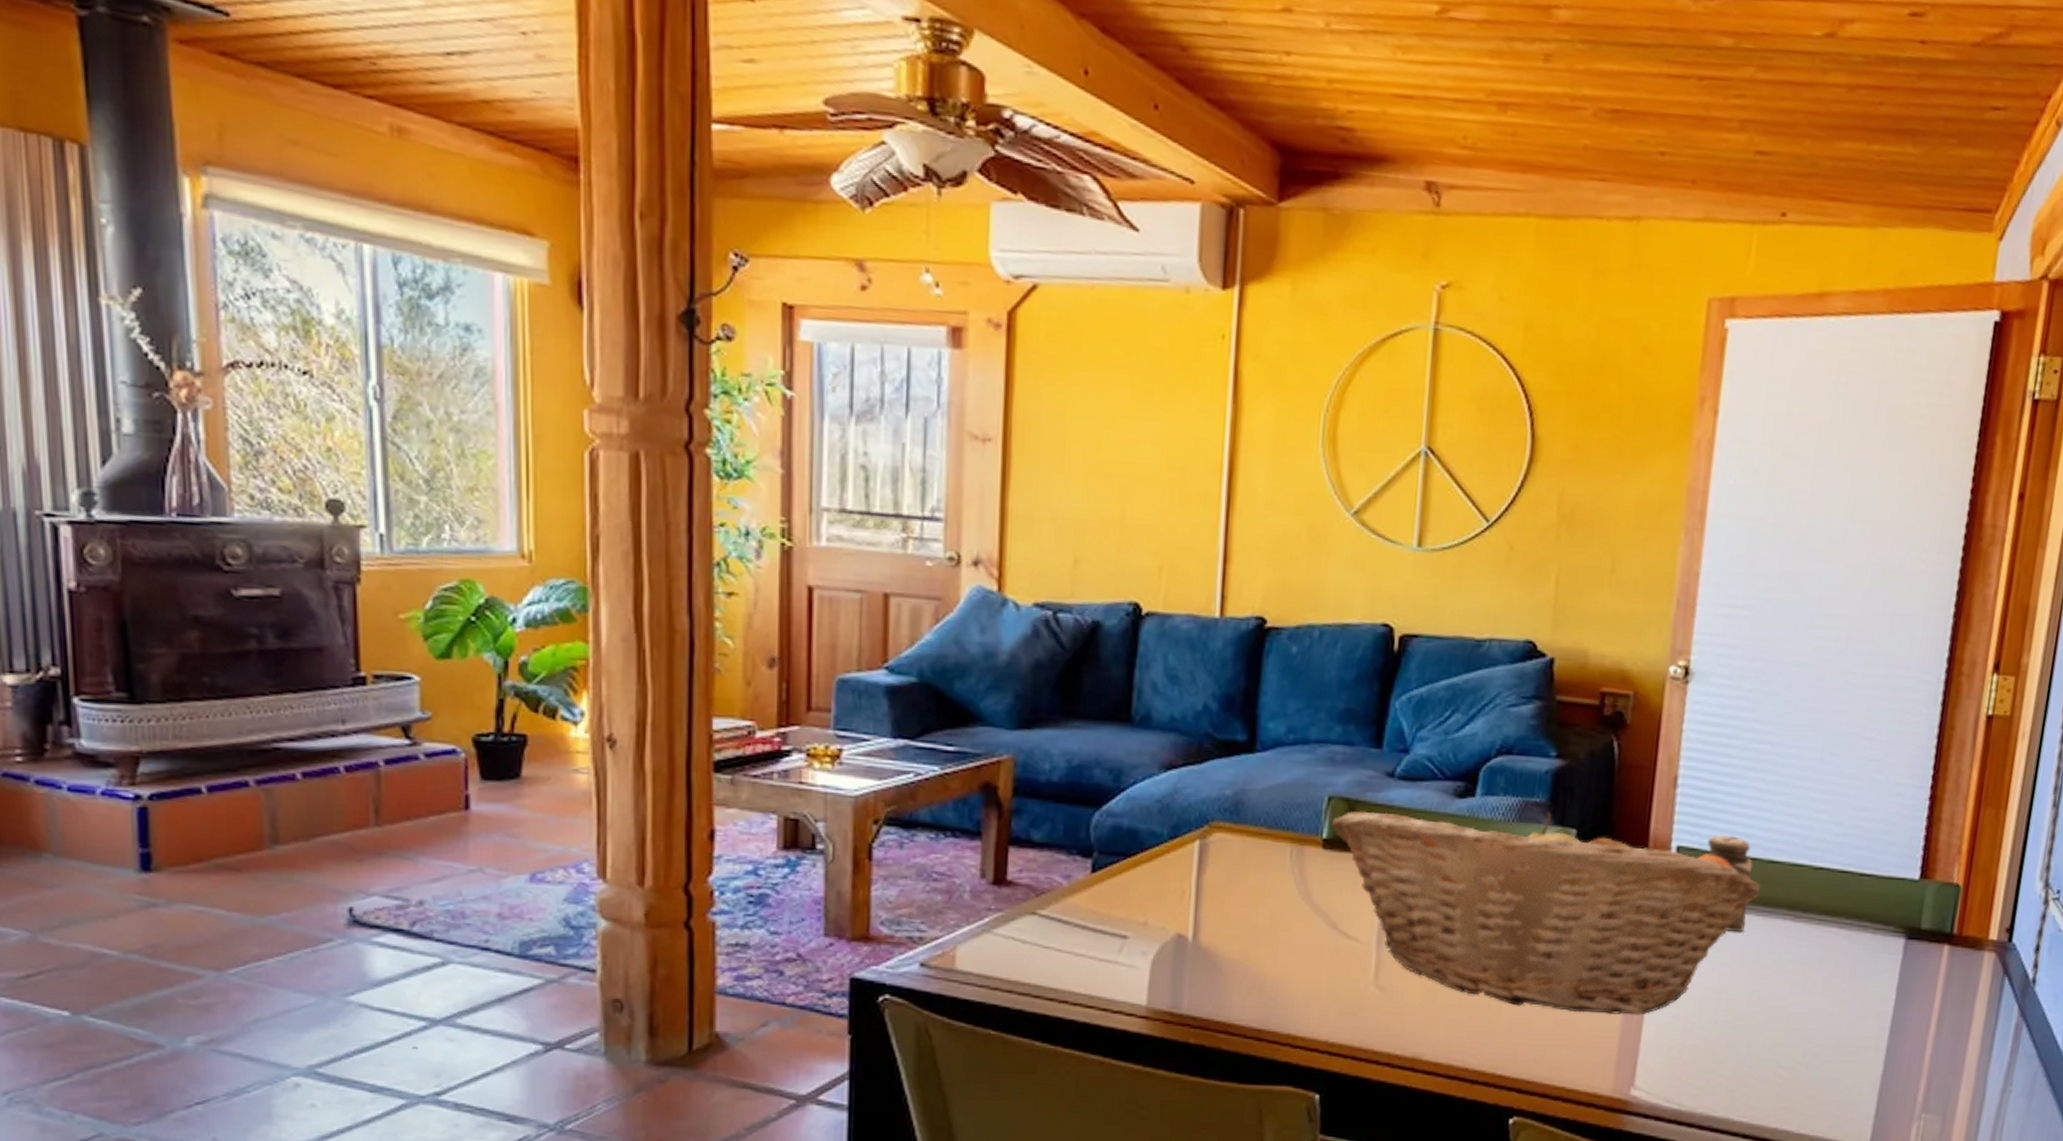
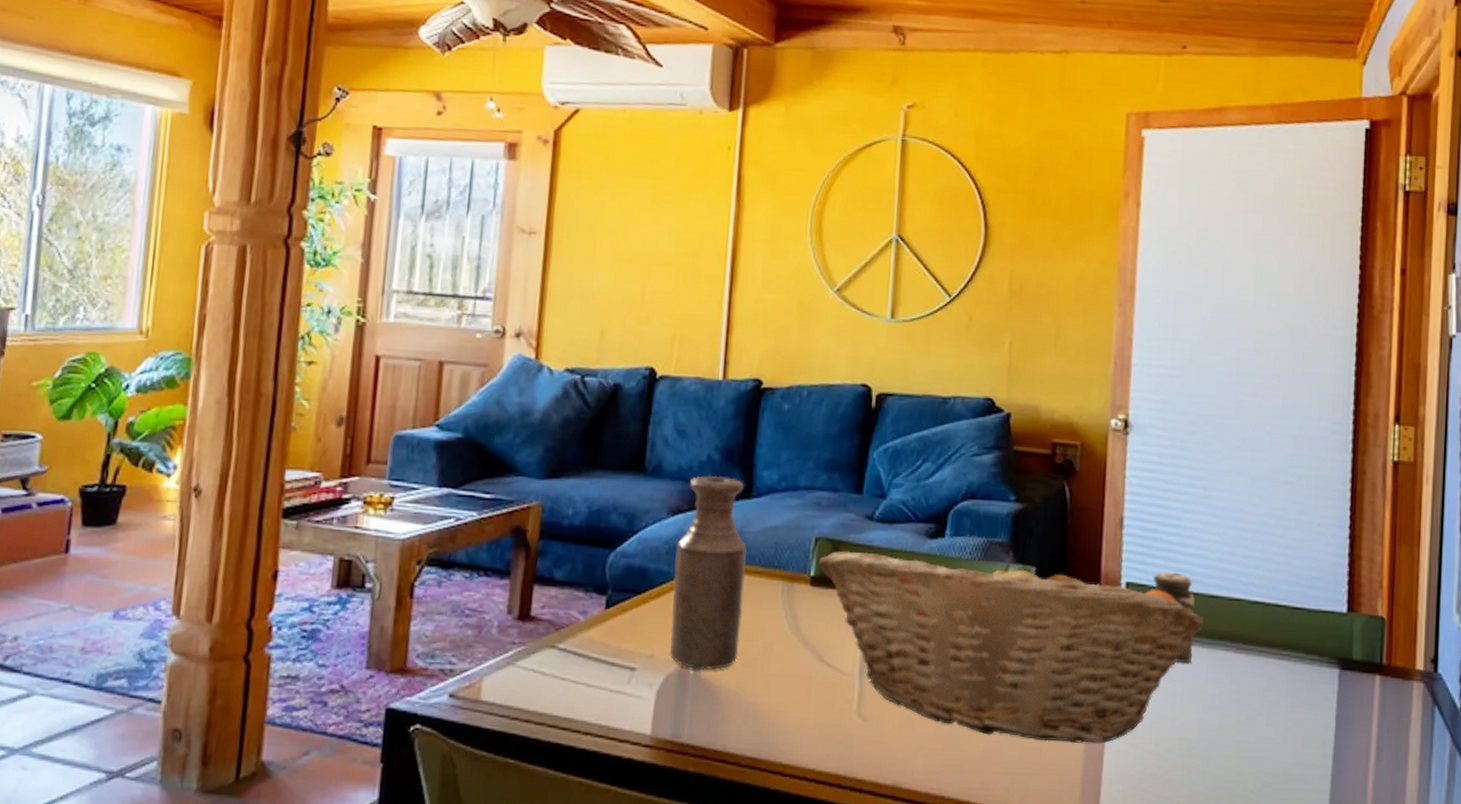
bottle: none [1165,726,1251,939] -> present [670,475,747,671]

